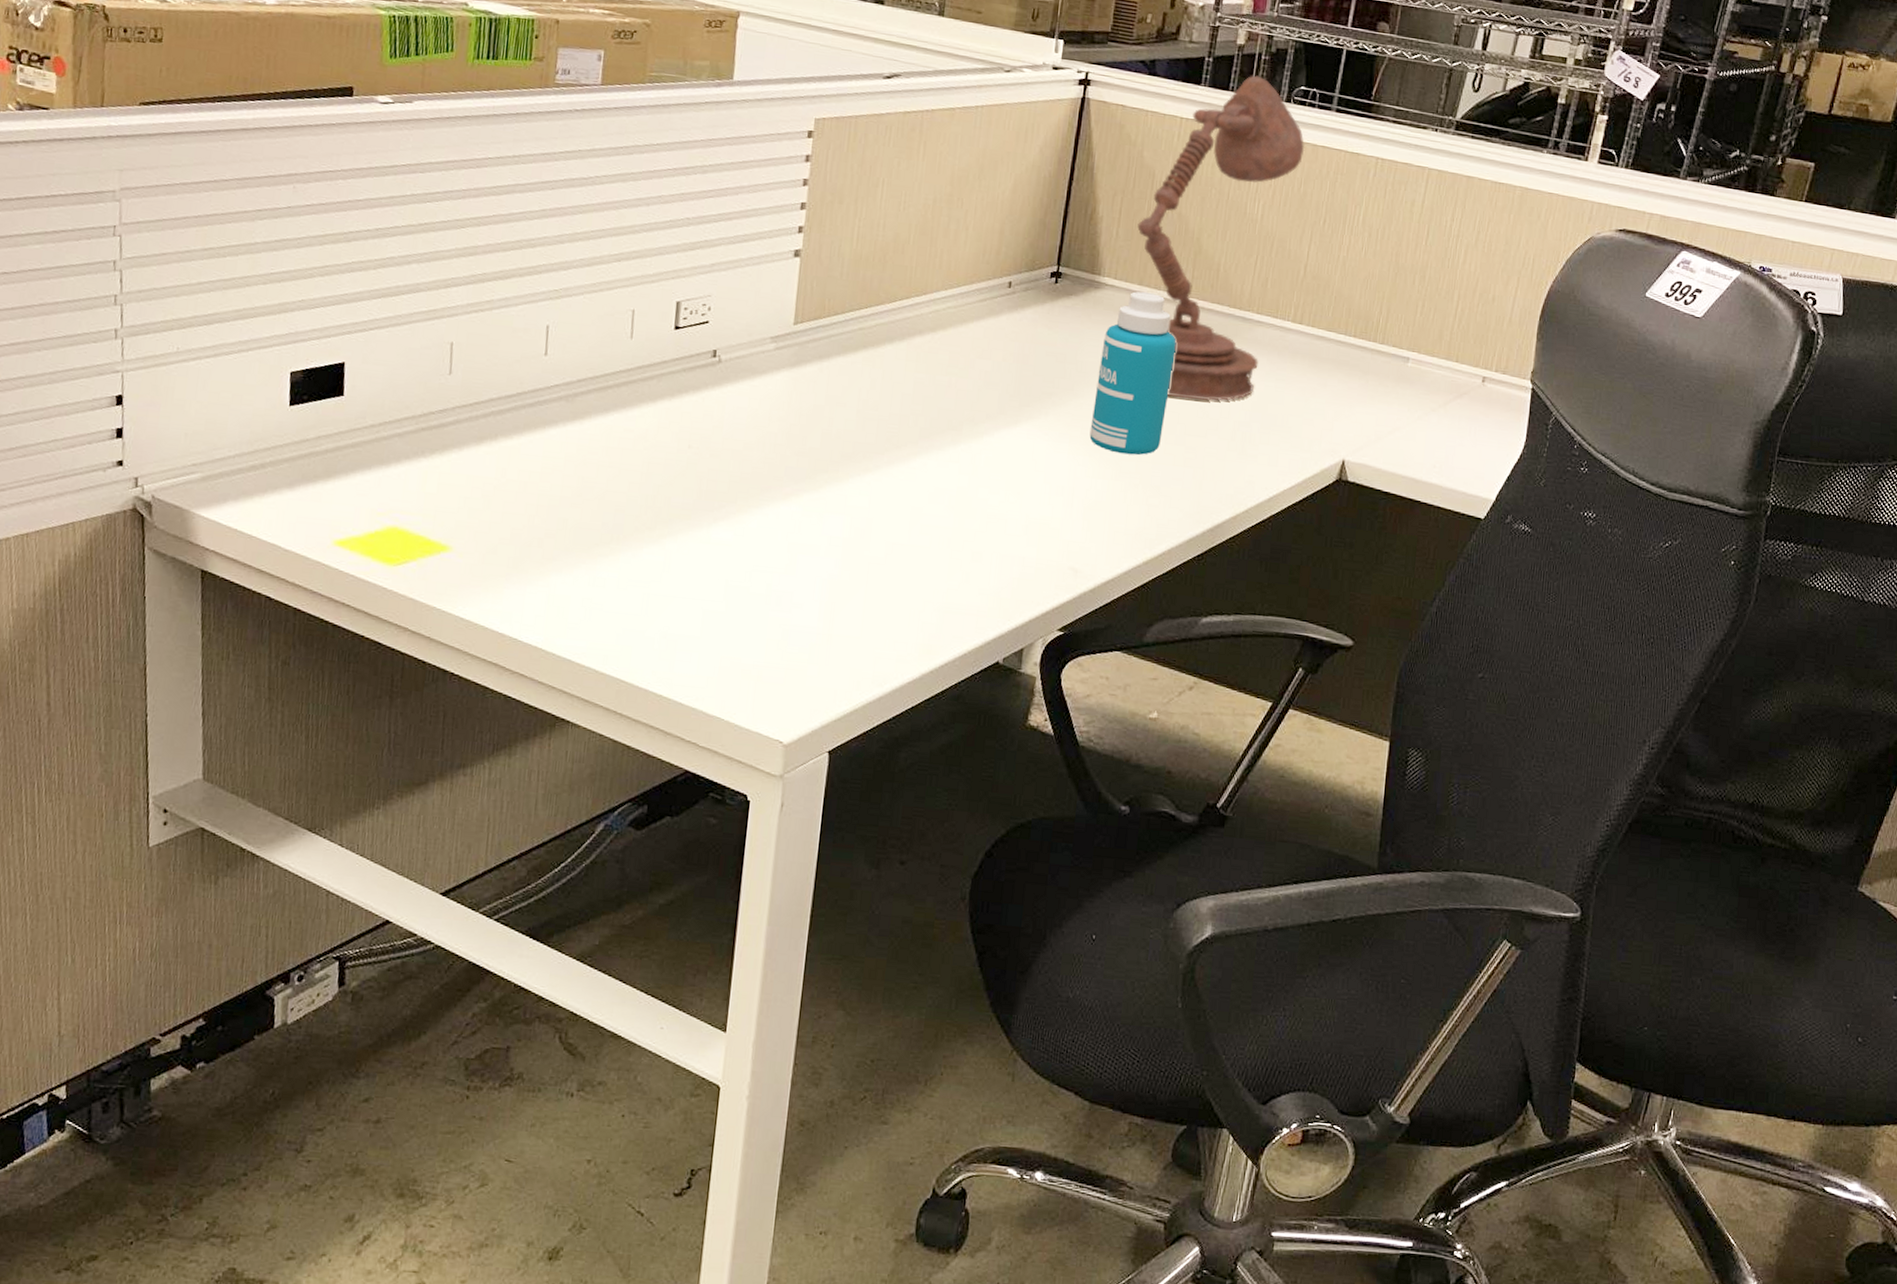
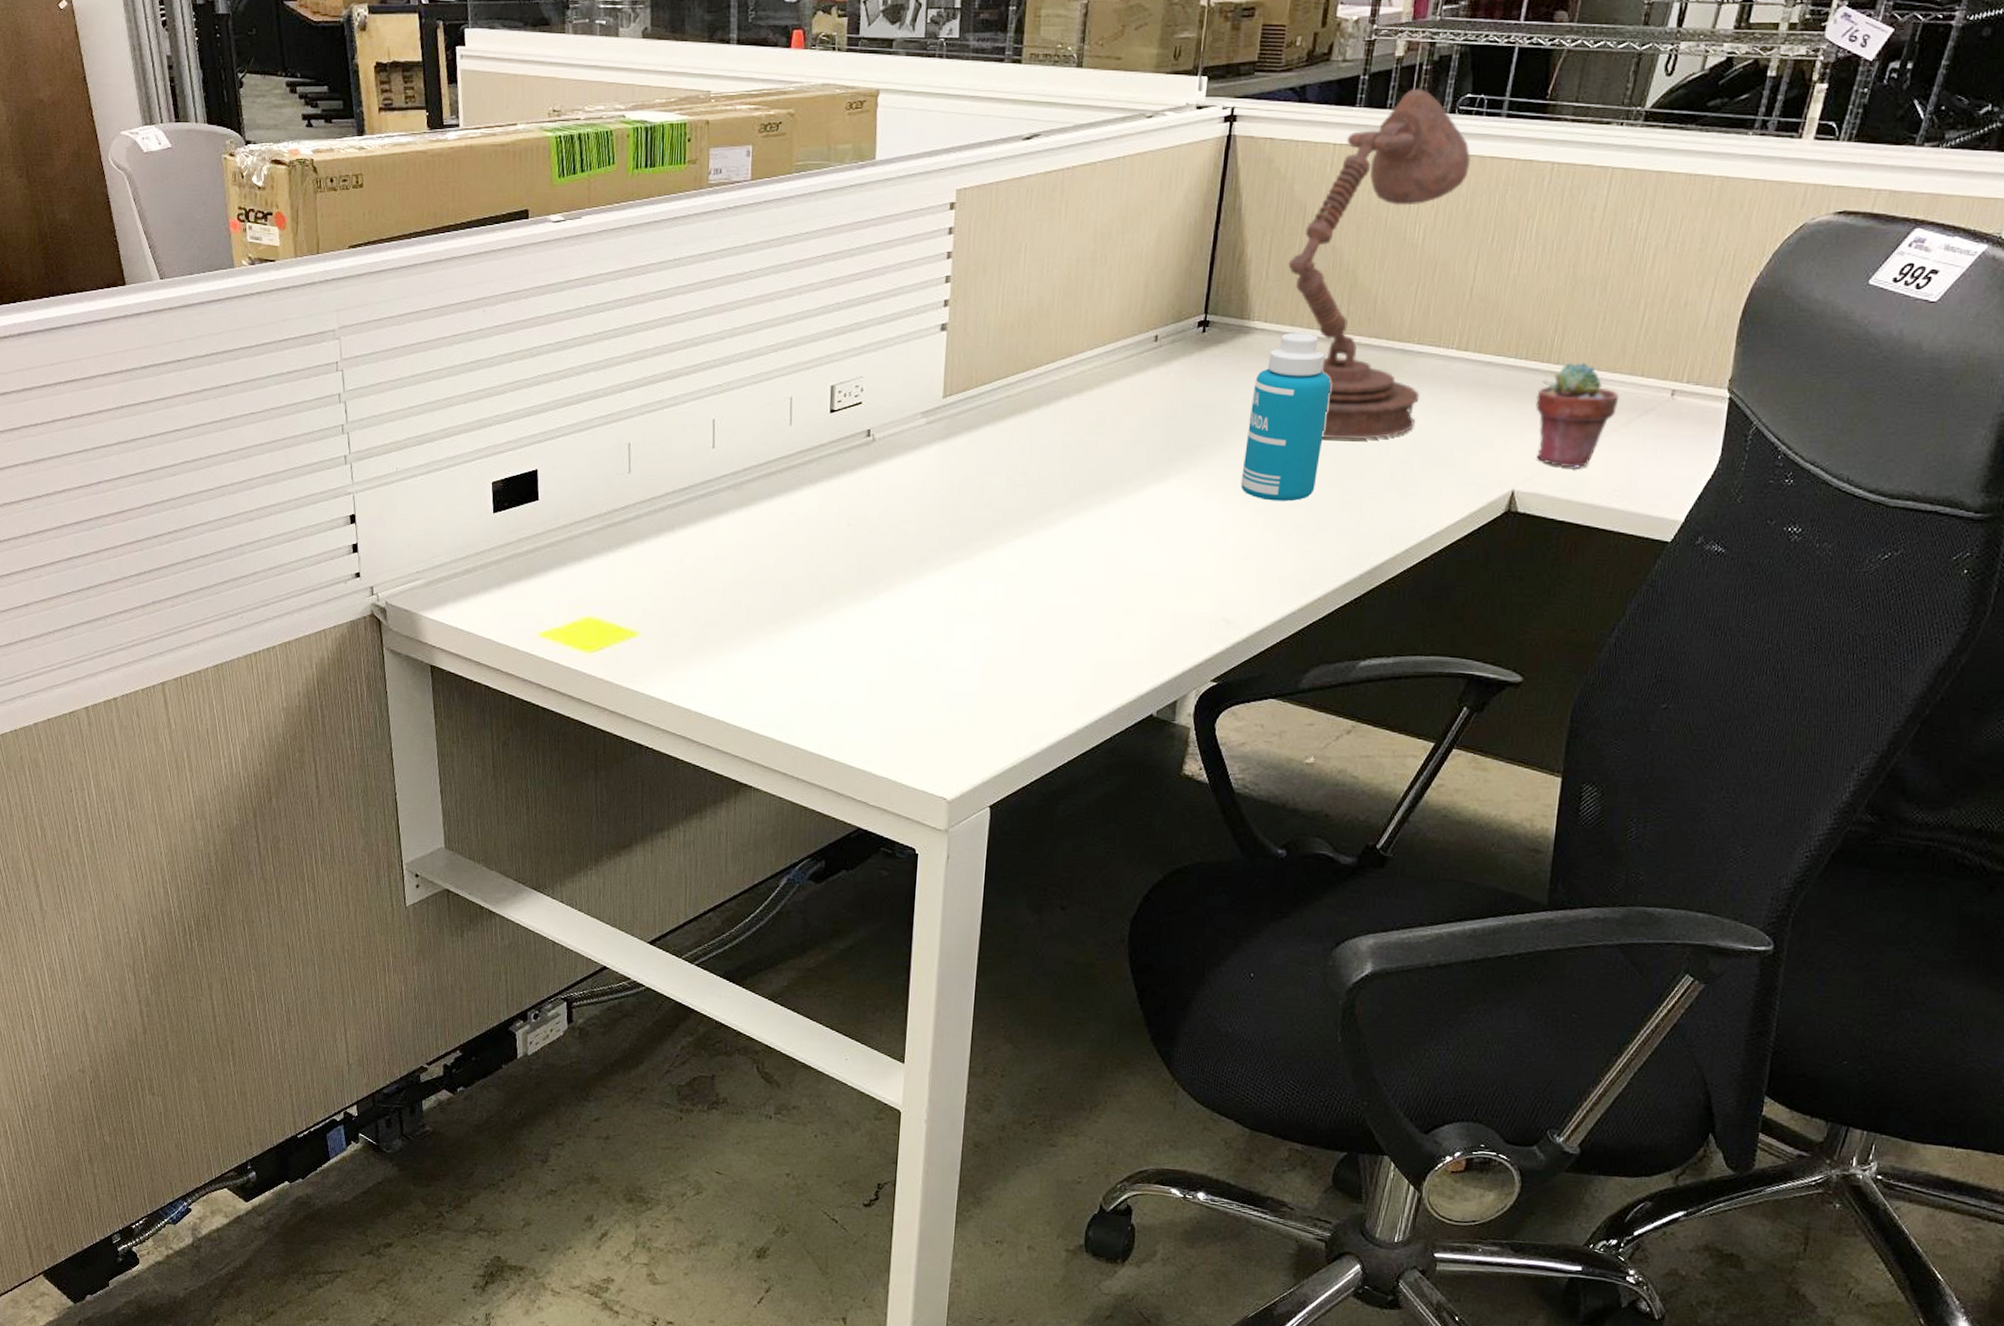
potted succulent: none [1363,343,1437,444] -> present [1535,362,1620,469]

